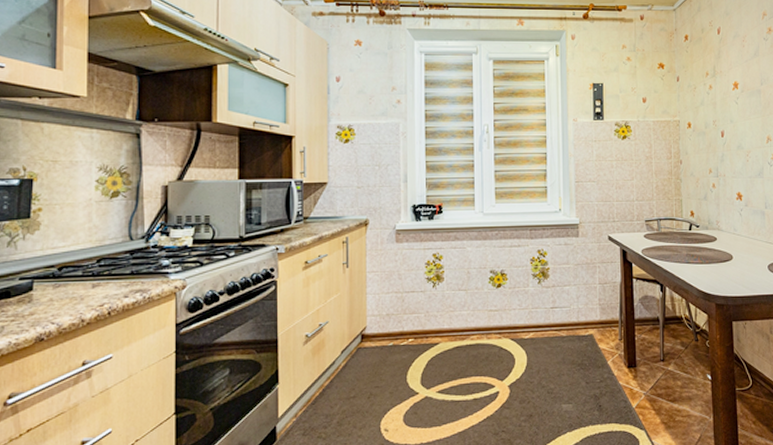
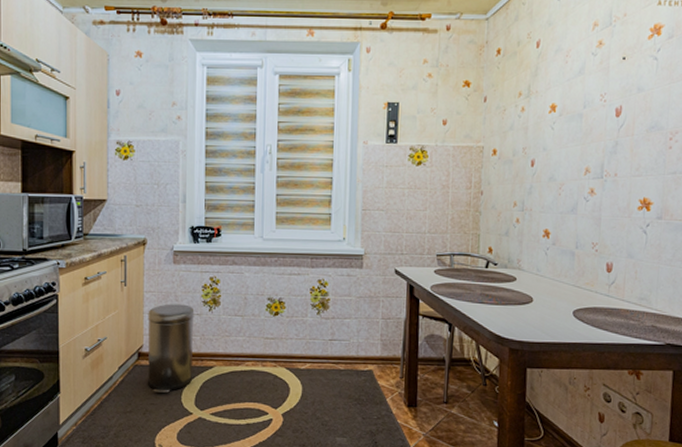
pedal bin: none [371,282,418,374] -> present [148,304,195,393]

